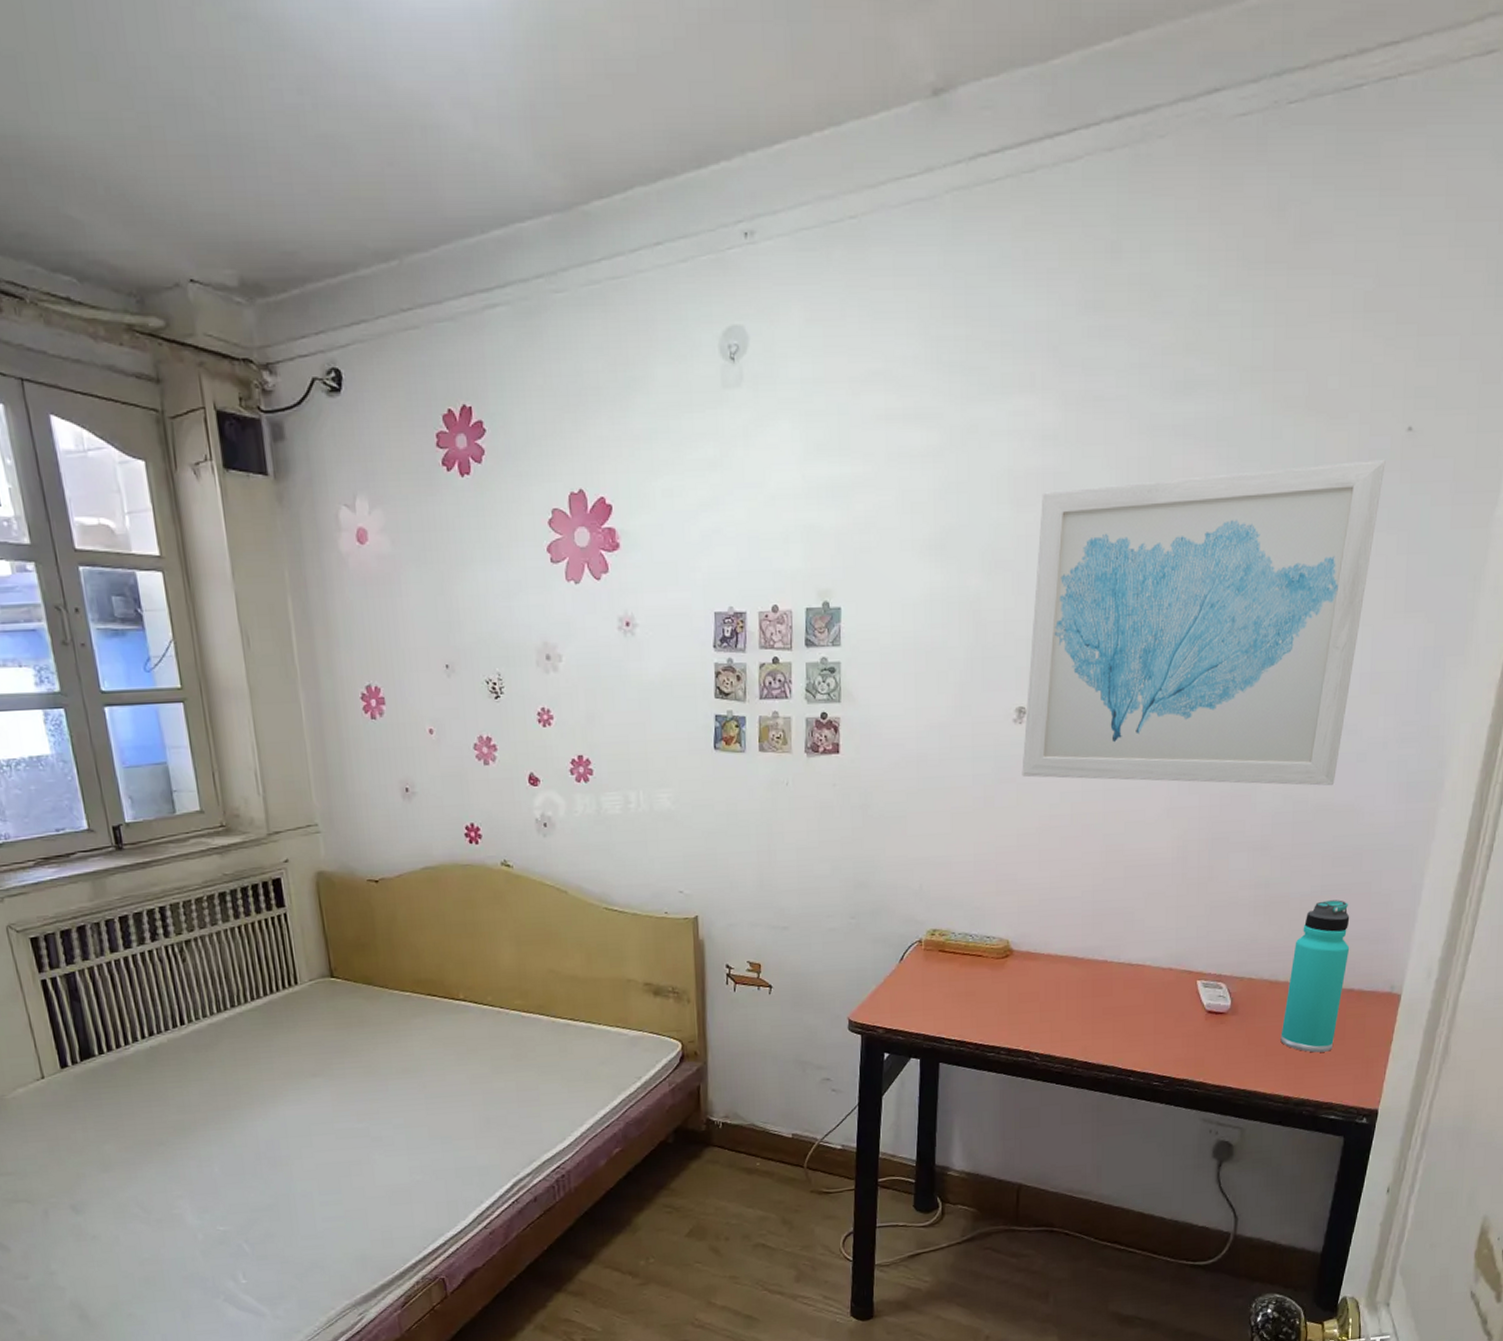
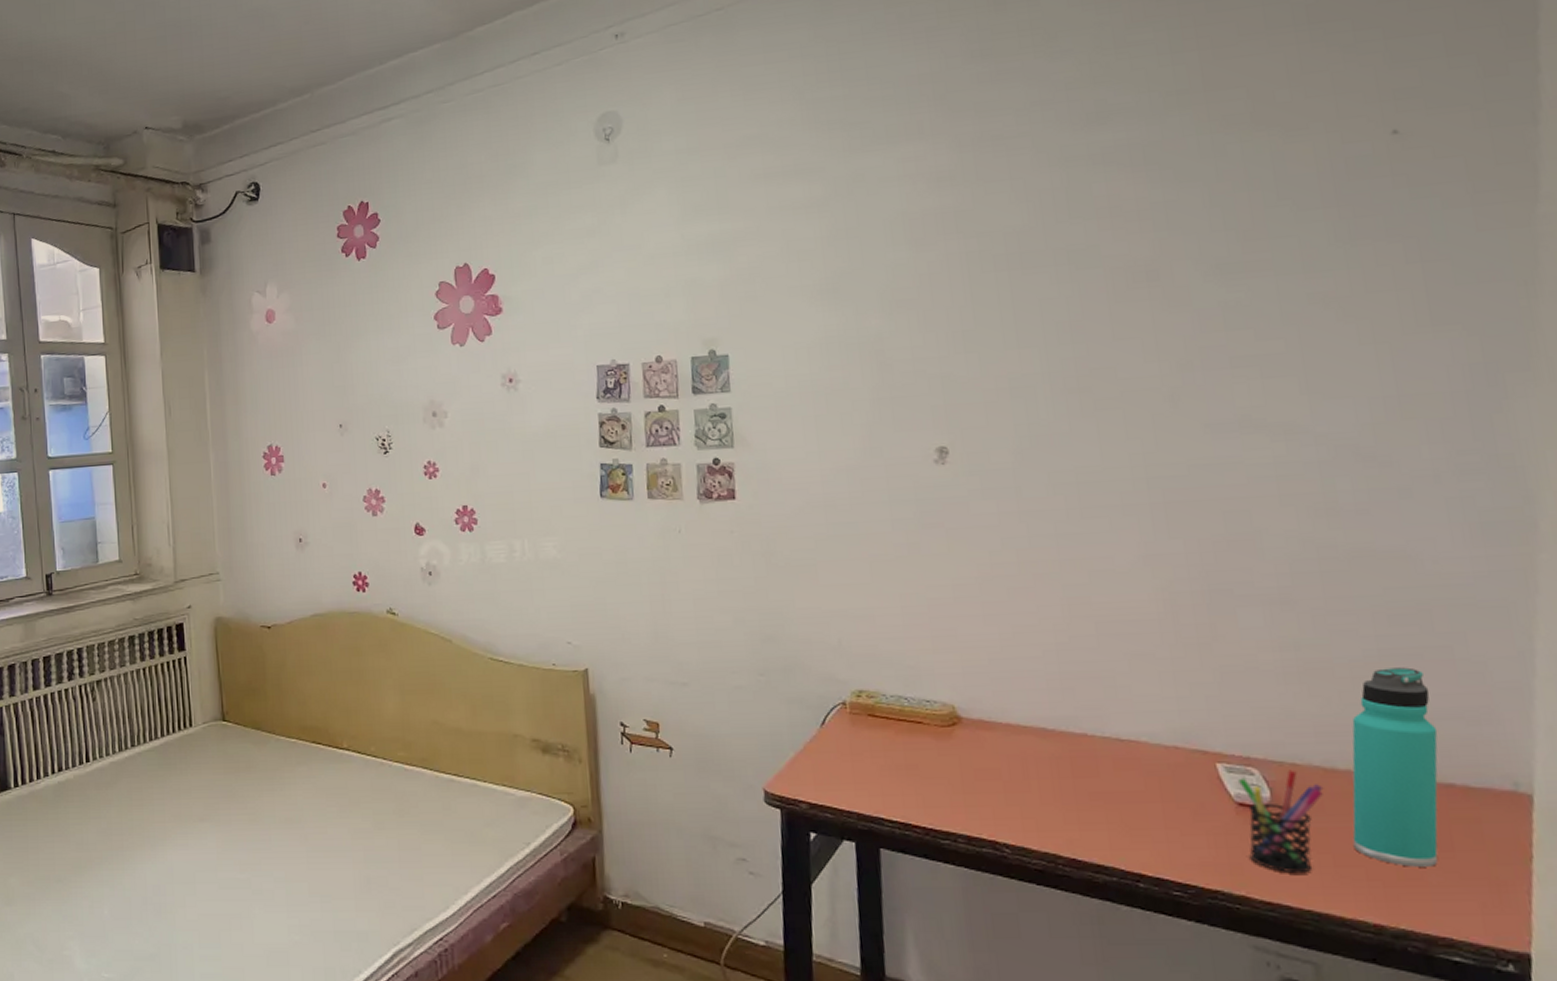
wall art: present [1022,459,1386,786] -> none [943,165,1372,528]
pen holder: none [1209,983,1268,1063] -> present [1237,770,1324,874]

